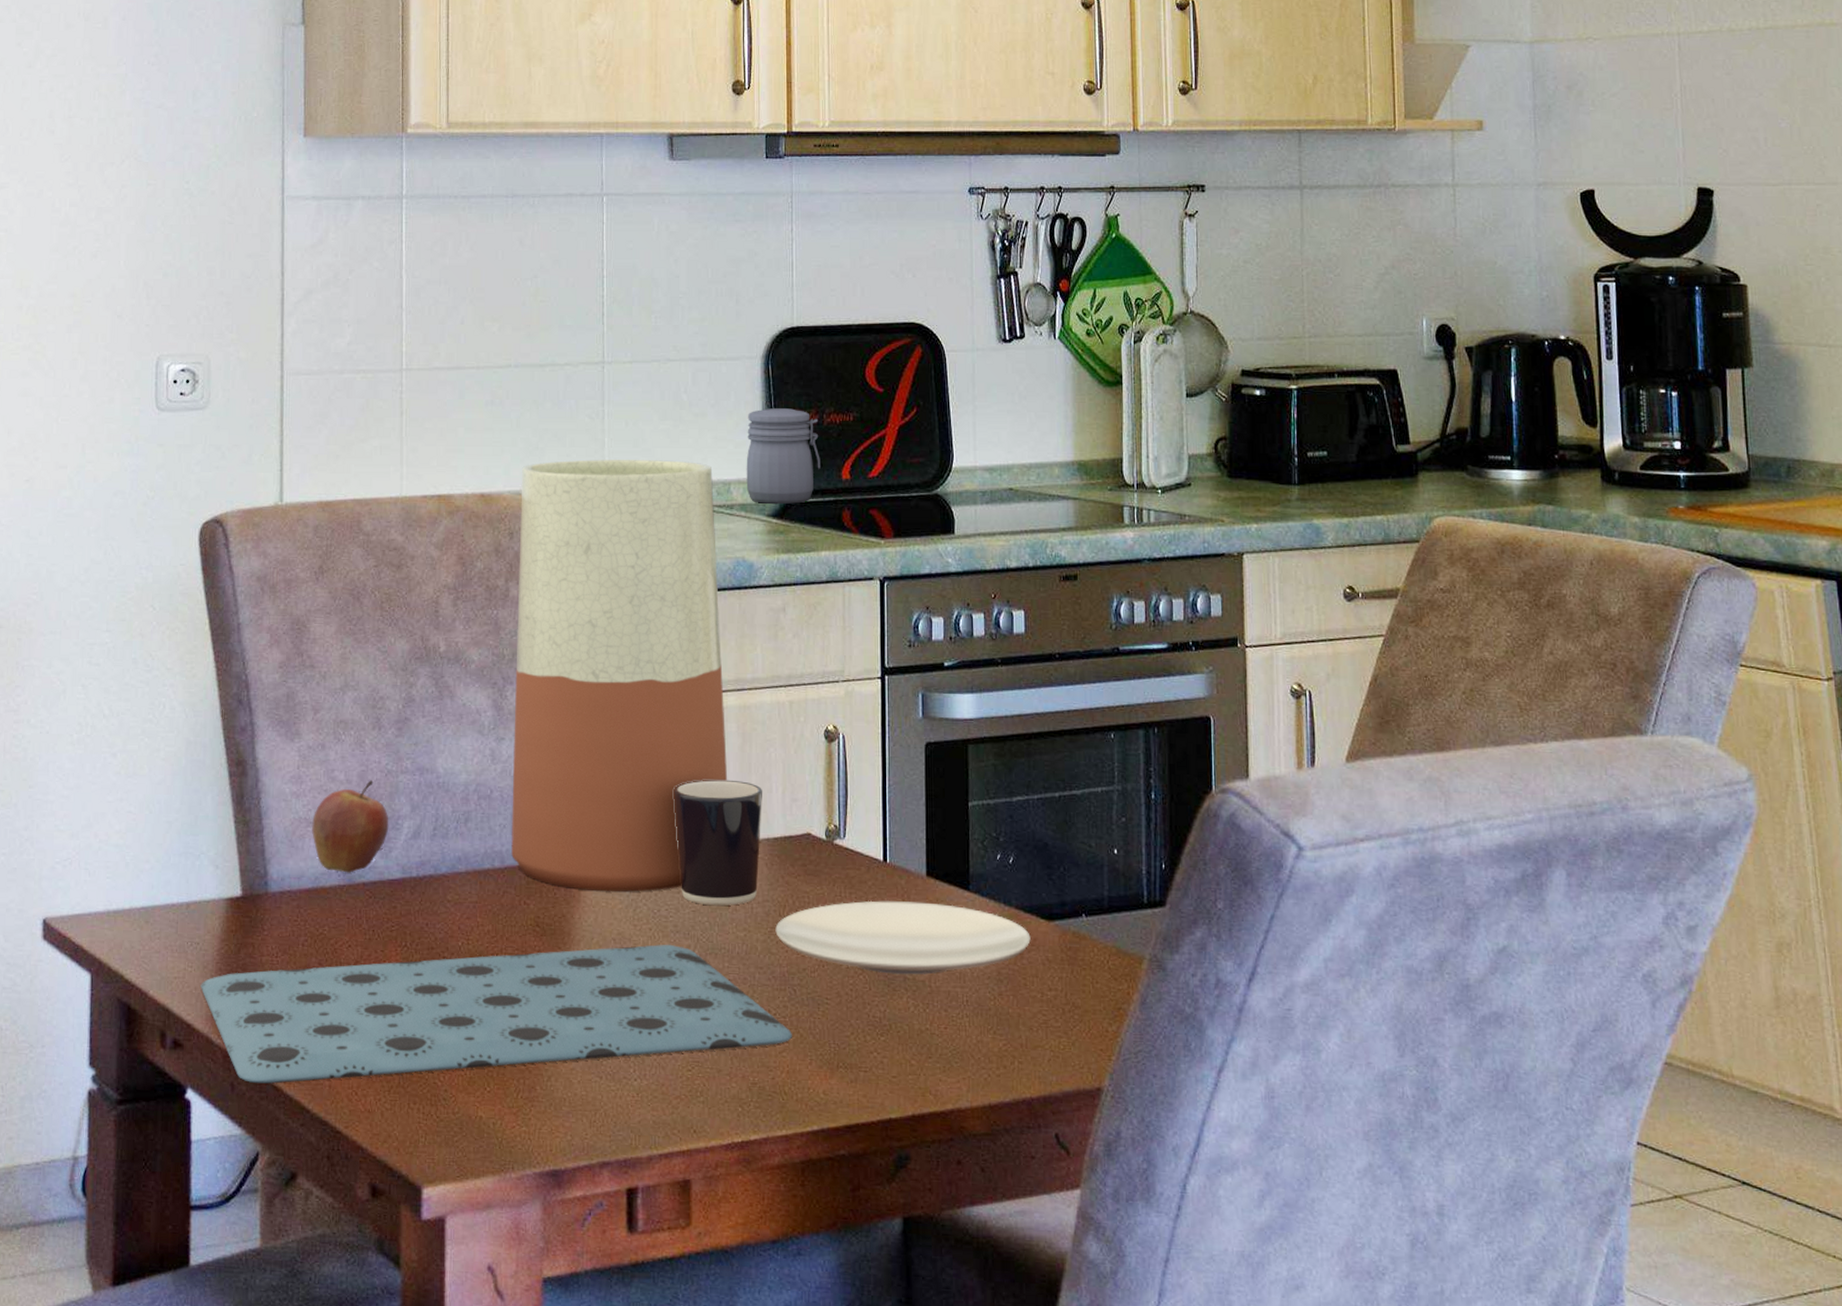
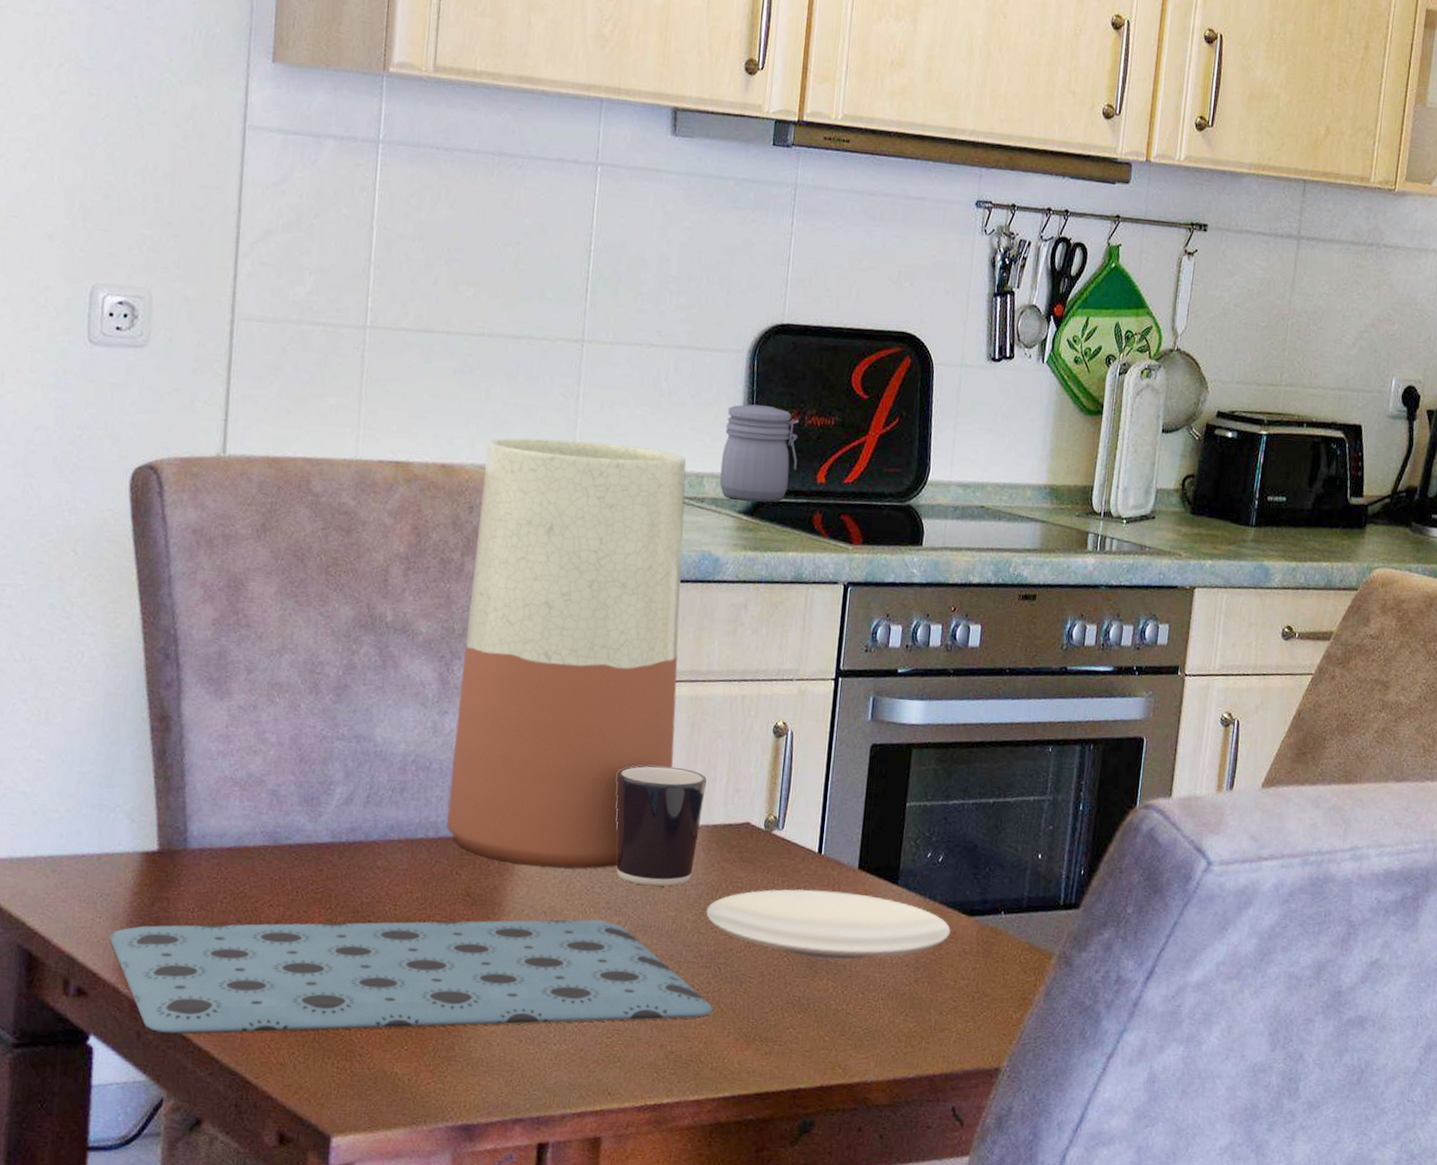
fruit: present [312,780,389,873] -> none [238,744,321,835]

